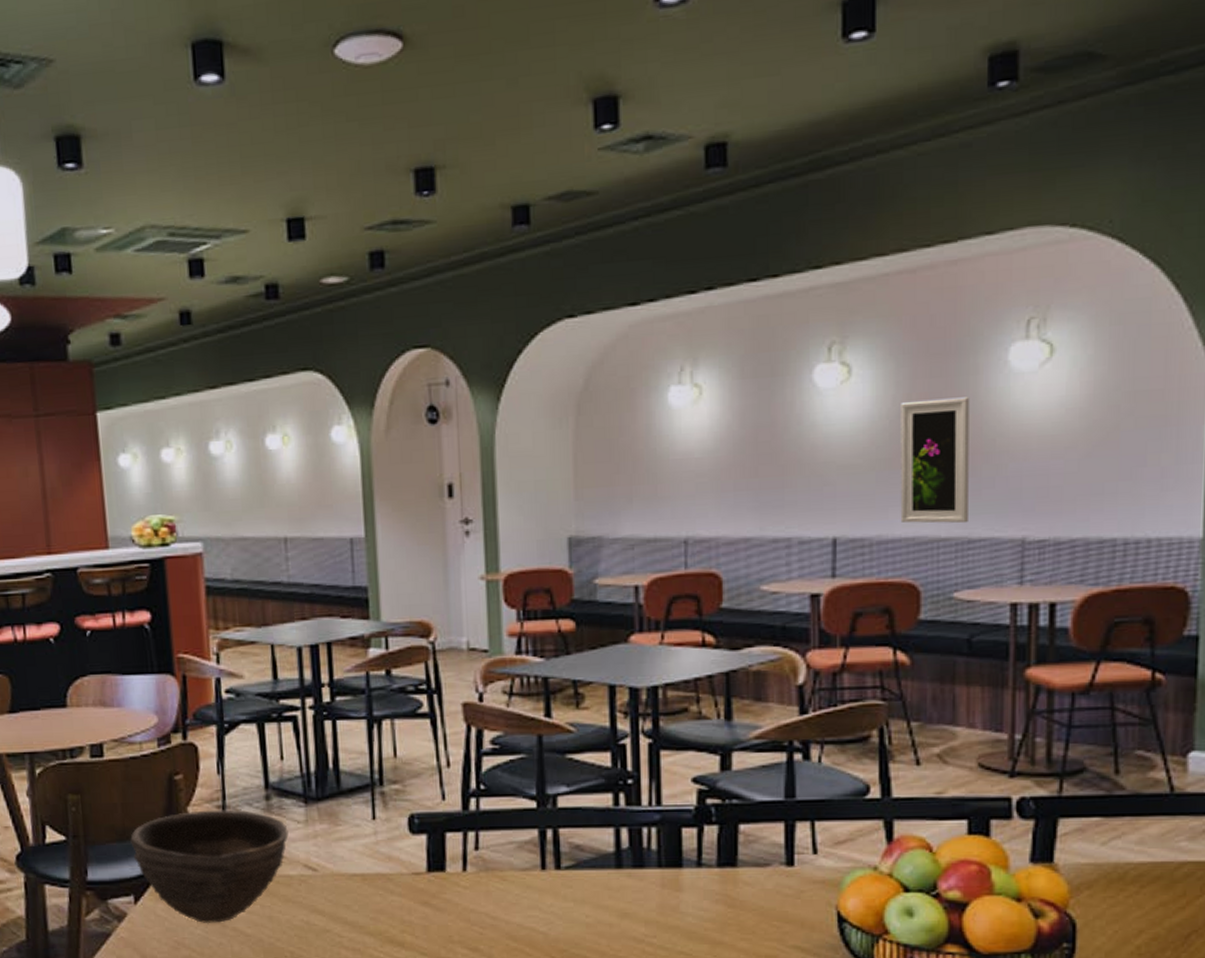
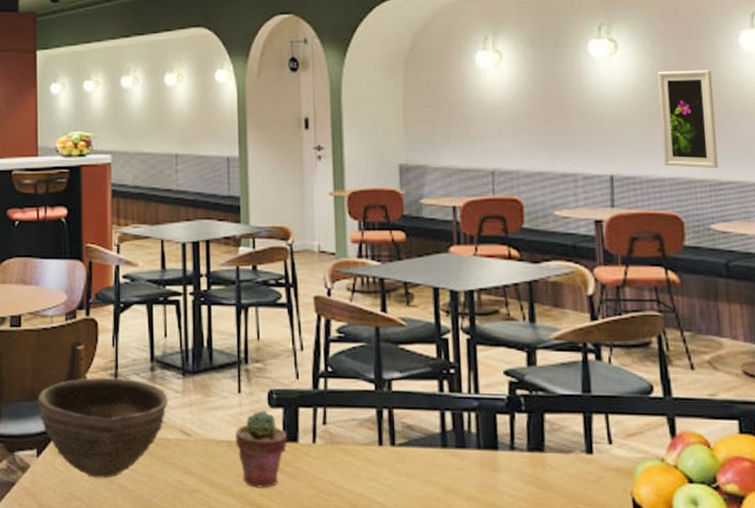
potted succulent: none [369,838,433,924] -> present [234,410,288,488]

